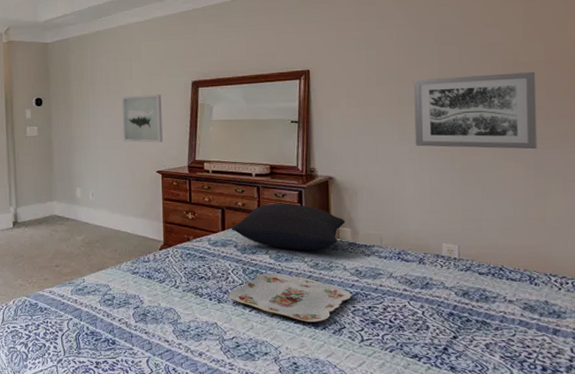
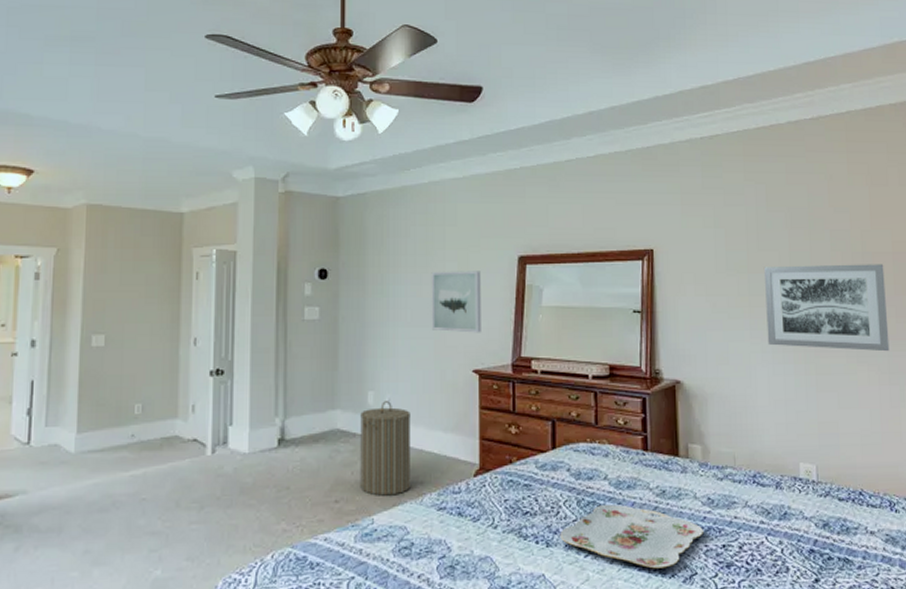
laundry hamper: none [71,195,111,263] -> present [360,401,410,496]
pillow: present [232,203,345,251] -> none [564,413,695,475]

